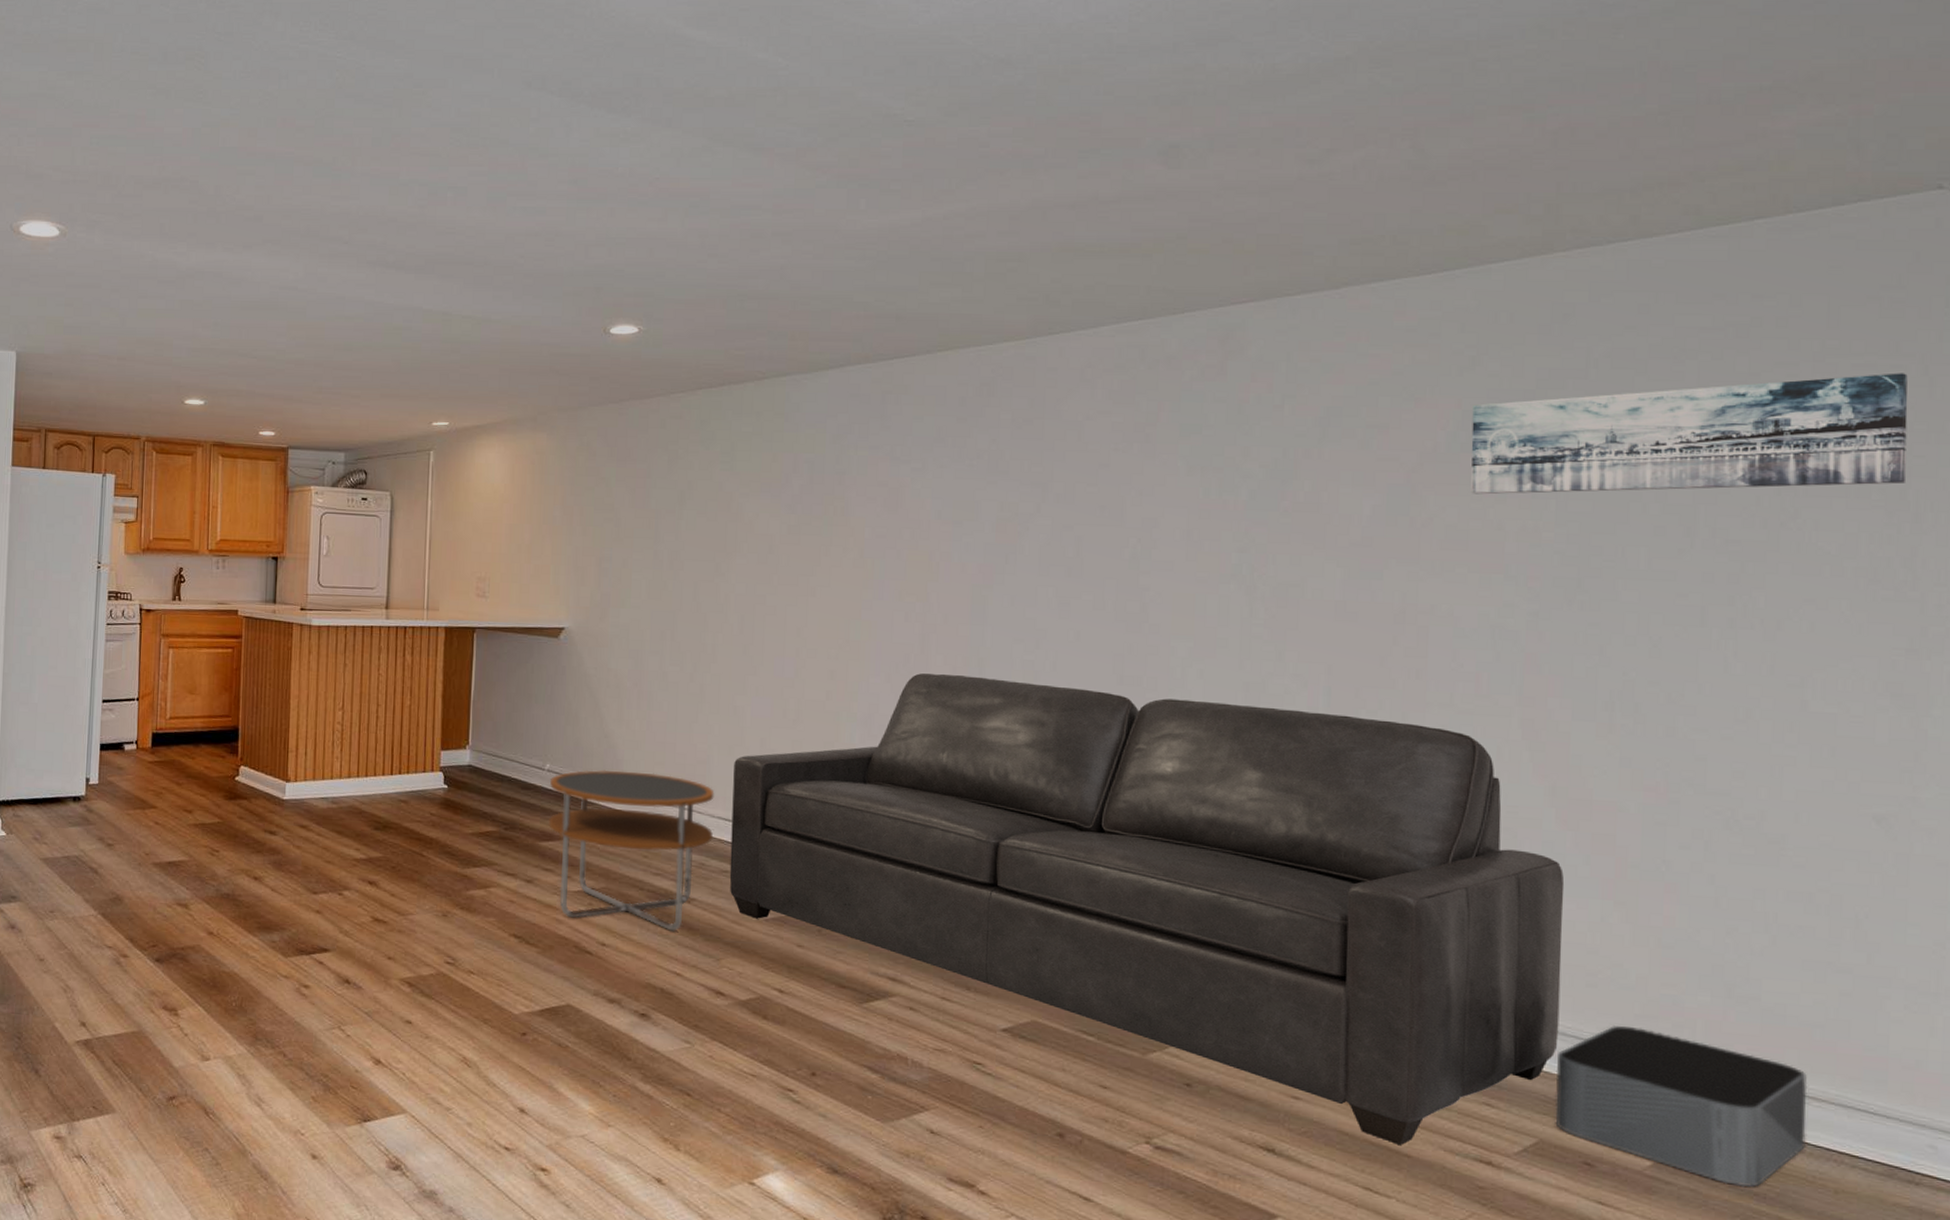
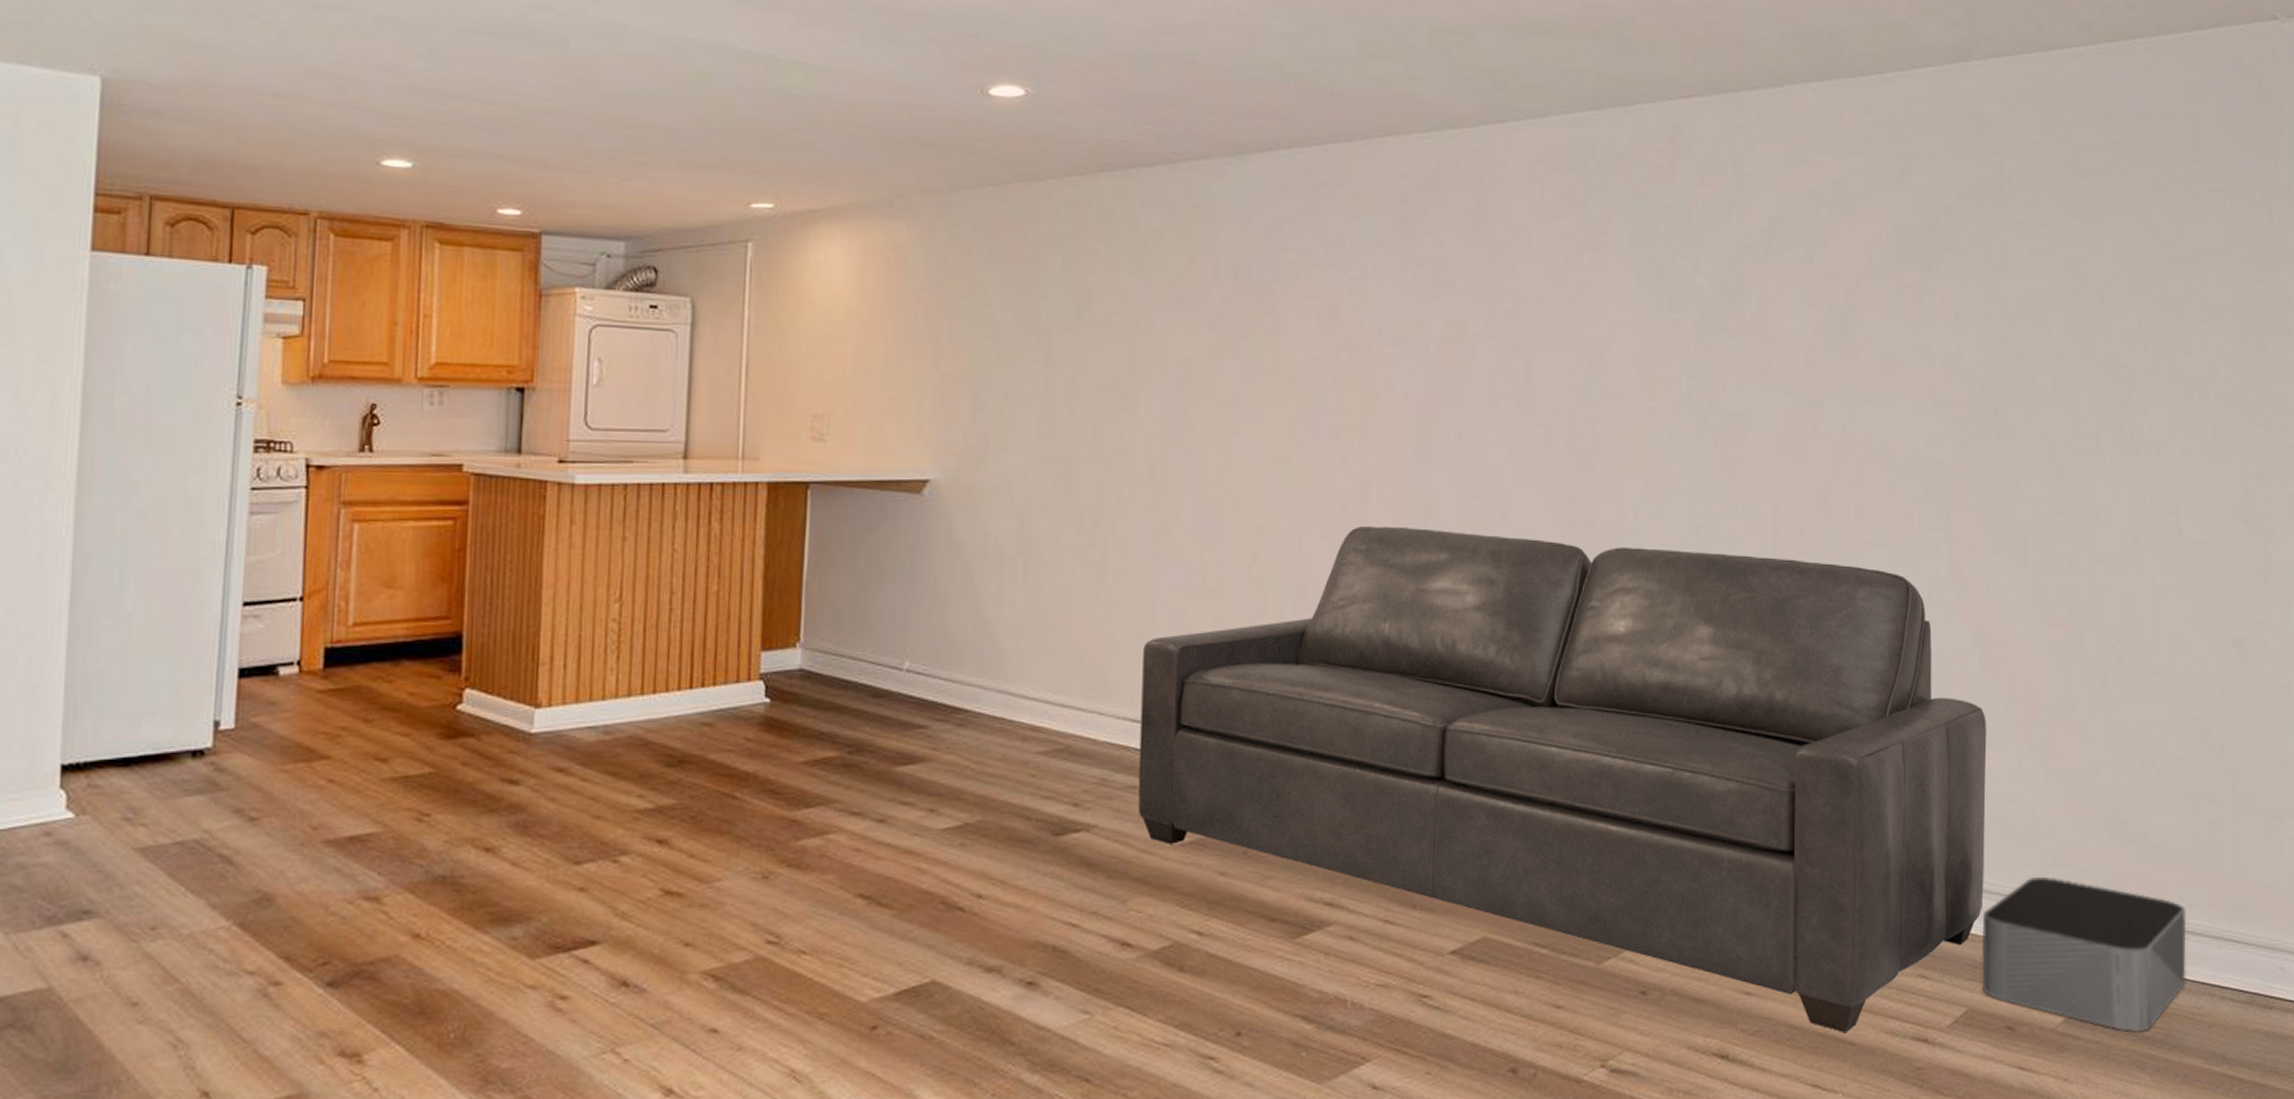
side table: present [548,769,715,931] -> none [908,665,1120,870]
wall art: present [1471,373,1908,495] -> none [1902,199,2254,316]

